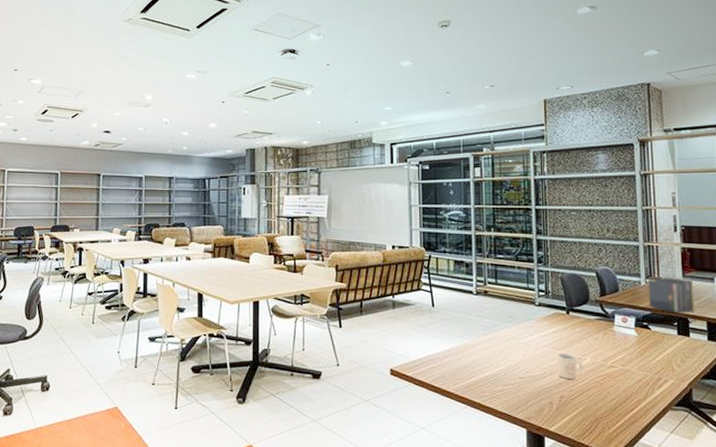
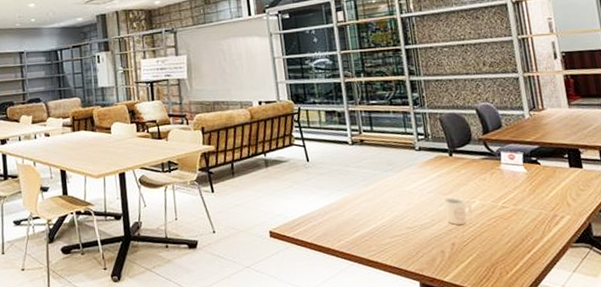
books: present [648,277,694,312] -> none [532,106,584,144]

